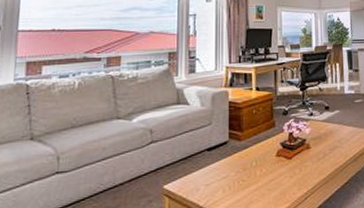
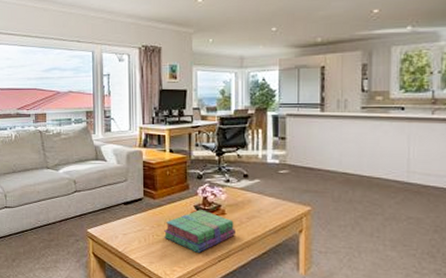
stack of books: none [250,146,320,193] -> present [164,209,235,253]

